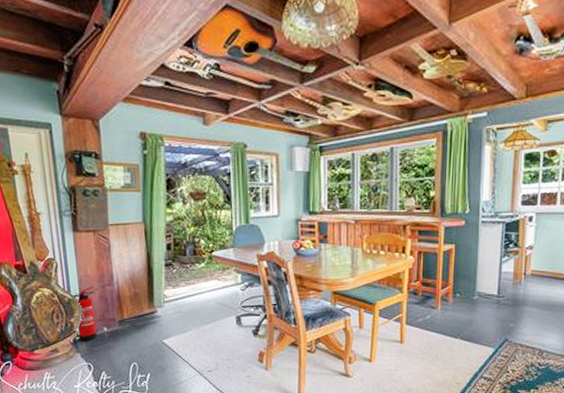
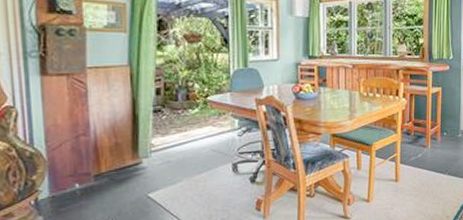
fire extinguisher: present [71,286,97,341] -> none [34,137,66,202]

